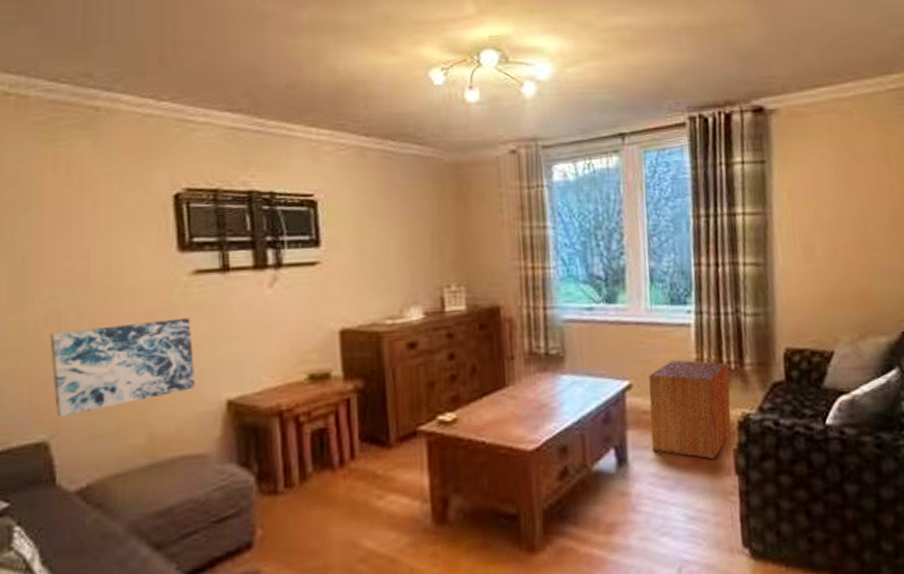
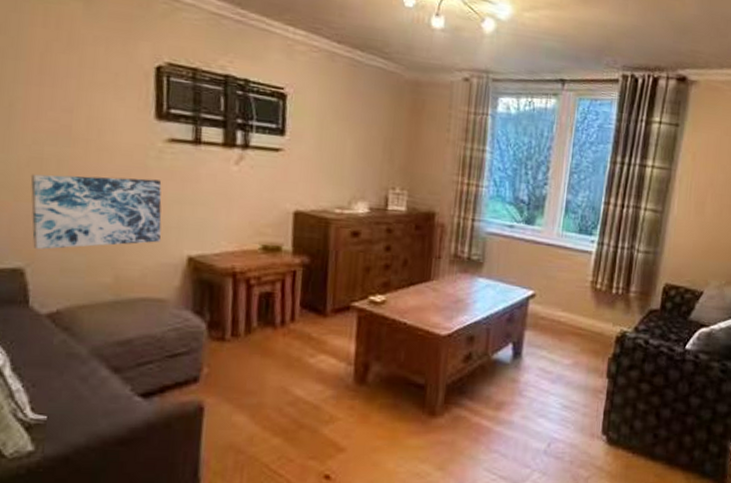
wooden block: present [649,360,732,460] -> none [543,279,618,364]

